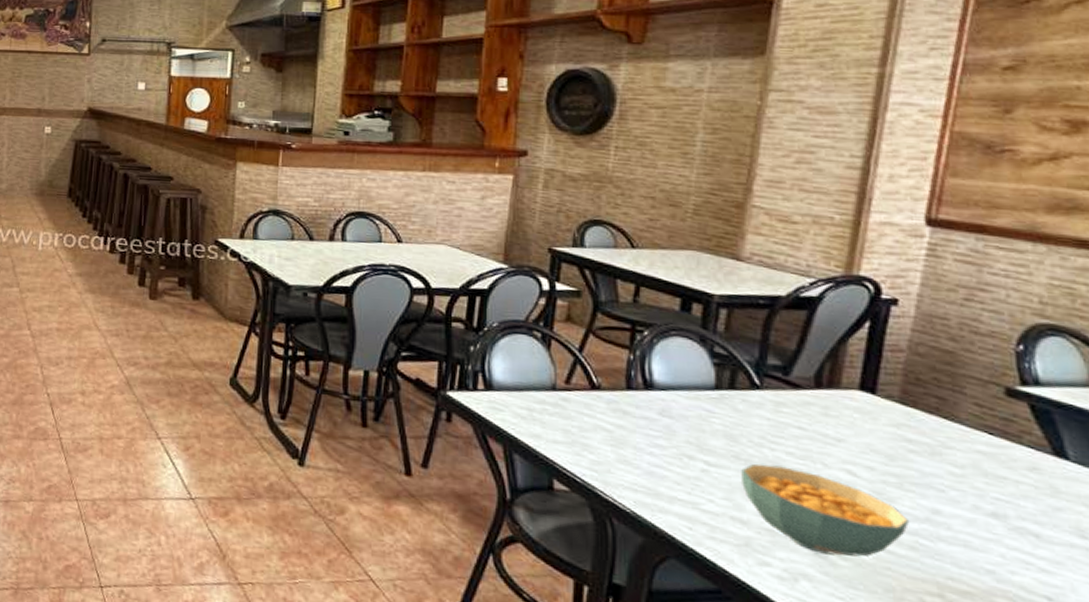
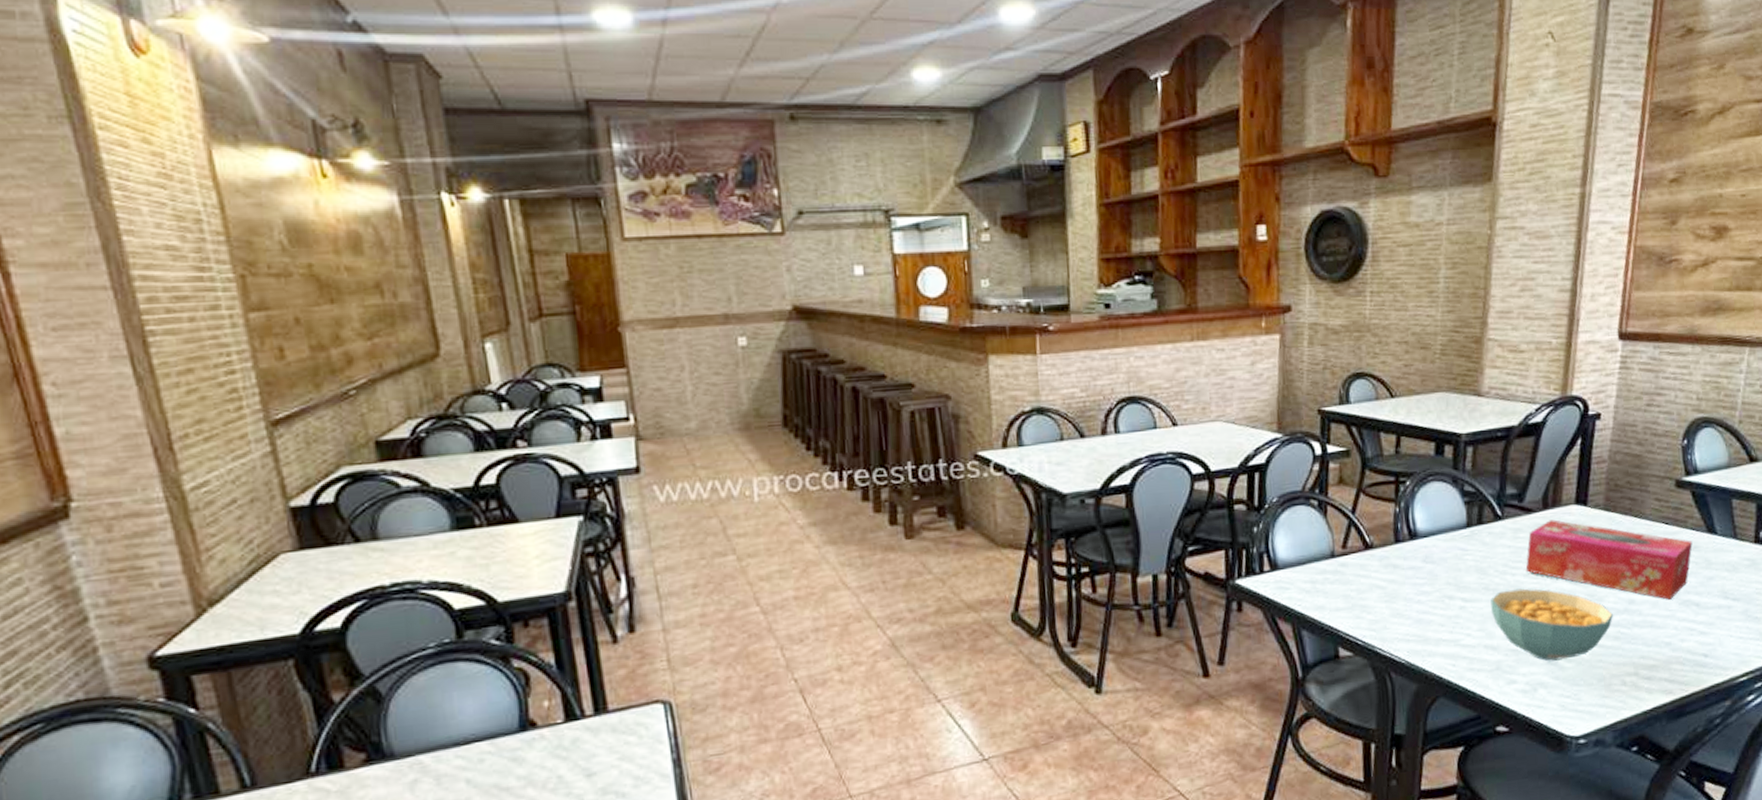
tissue box: none [788,401,1031,522] -> present [1525,519,1693,600]

